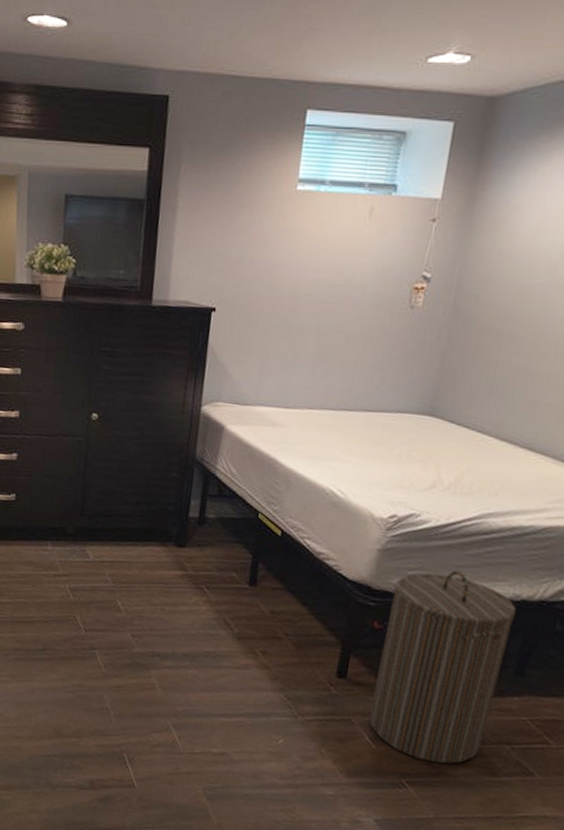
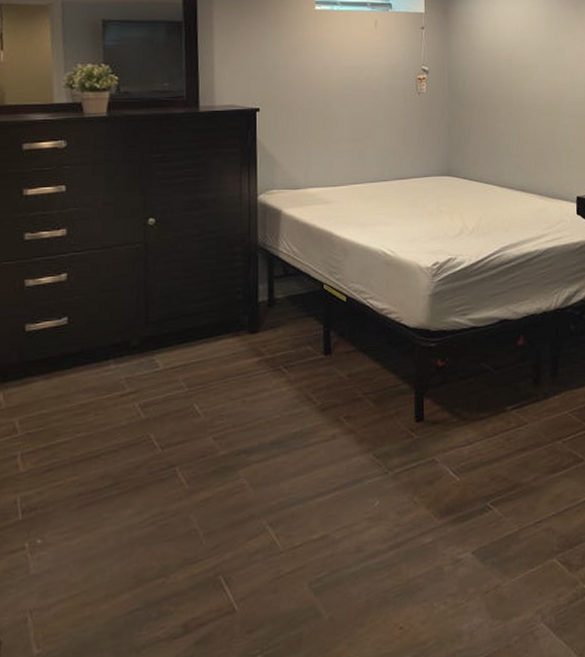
laundry hamper: present [368,570,517,764] -> none [448,299,542,479]

